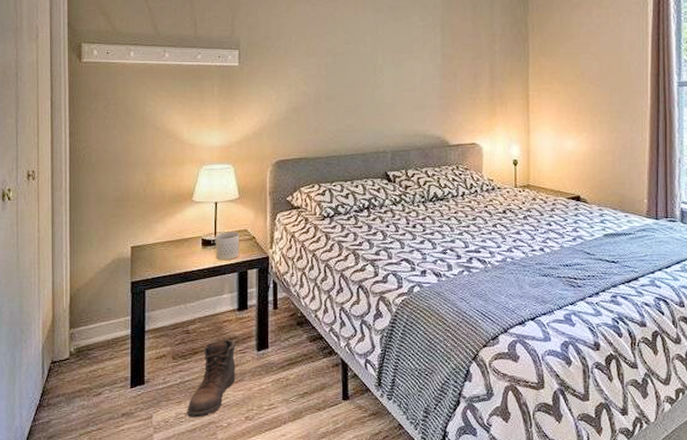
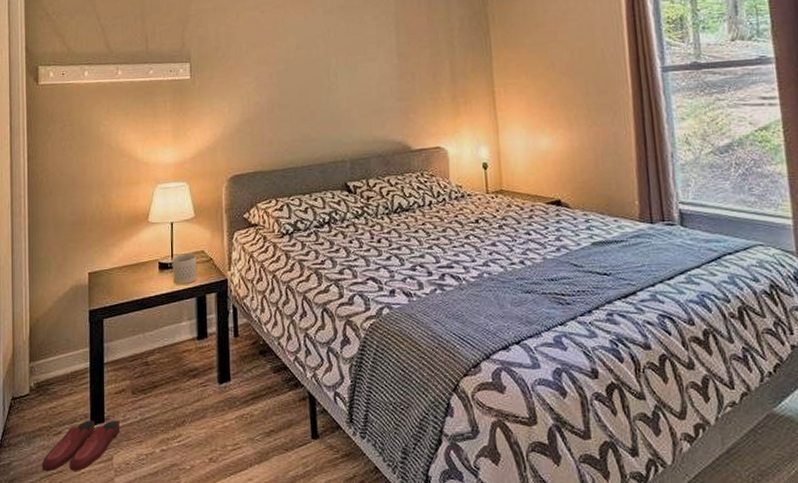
slippers: none [82,382,159,428] -> present [42,420,119,471]
boot: present [187,337,236,418] -> none [148,369,198,459]

